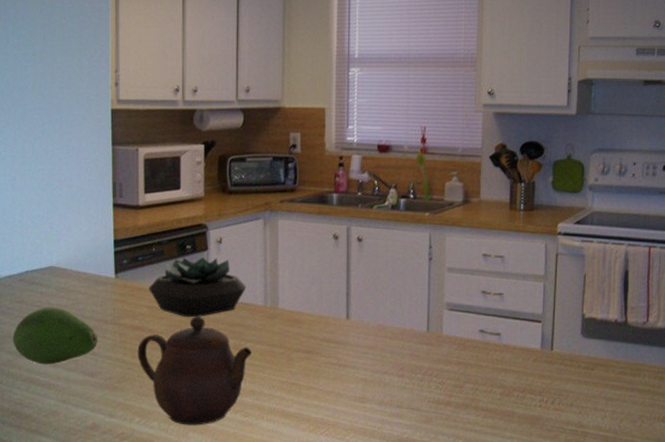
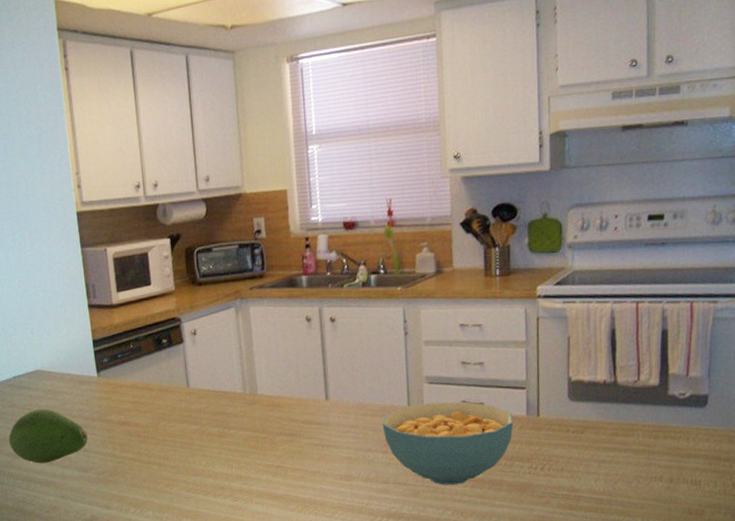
teapot: present [137,317,253,426] -> none [126,408,236,513]
succulent plant: present [148,257,247,318] -> none [129,349,225,410]
cereal bowl: none [400,330,528,414] -> present [382,401,514,485]

